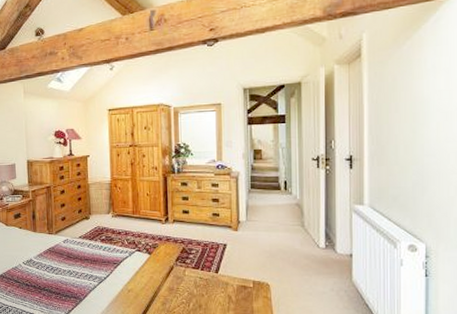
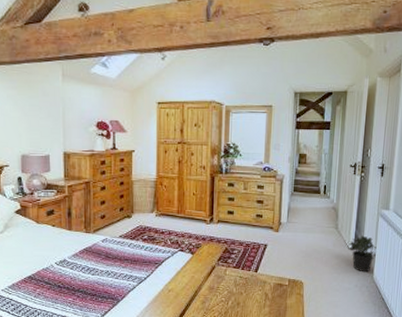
potted plant: none [318,233,353,275] -> present [348,235,377,272]

